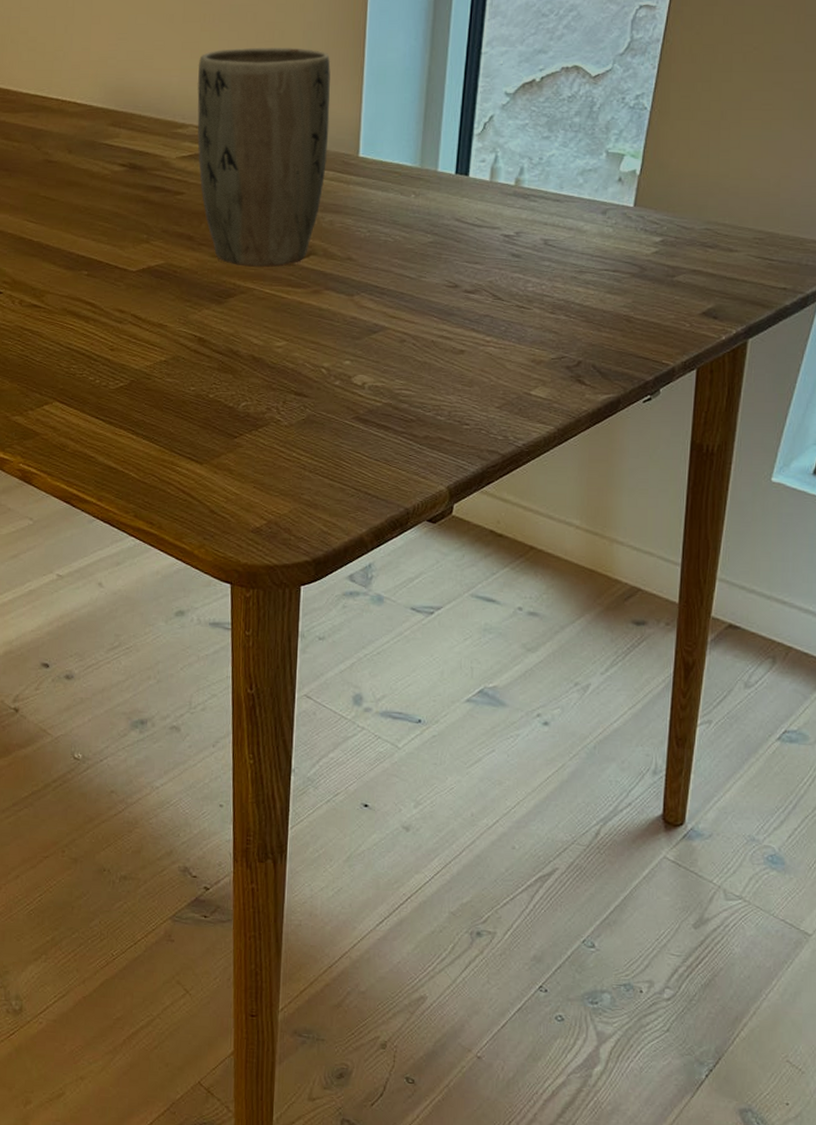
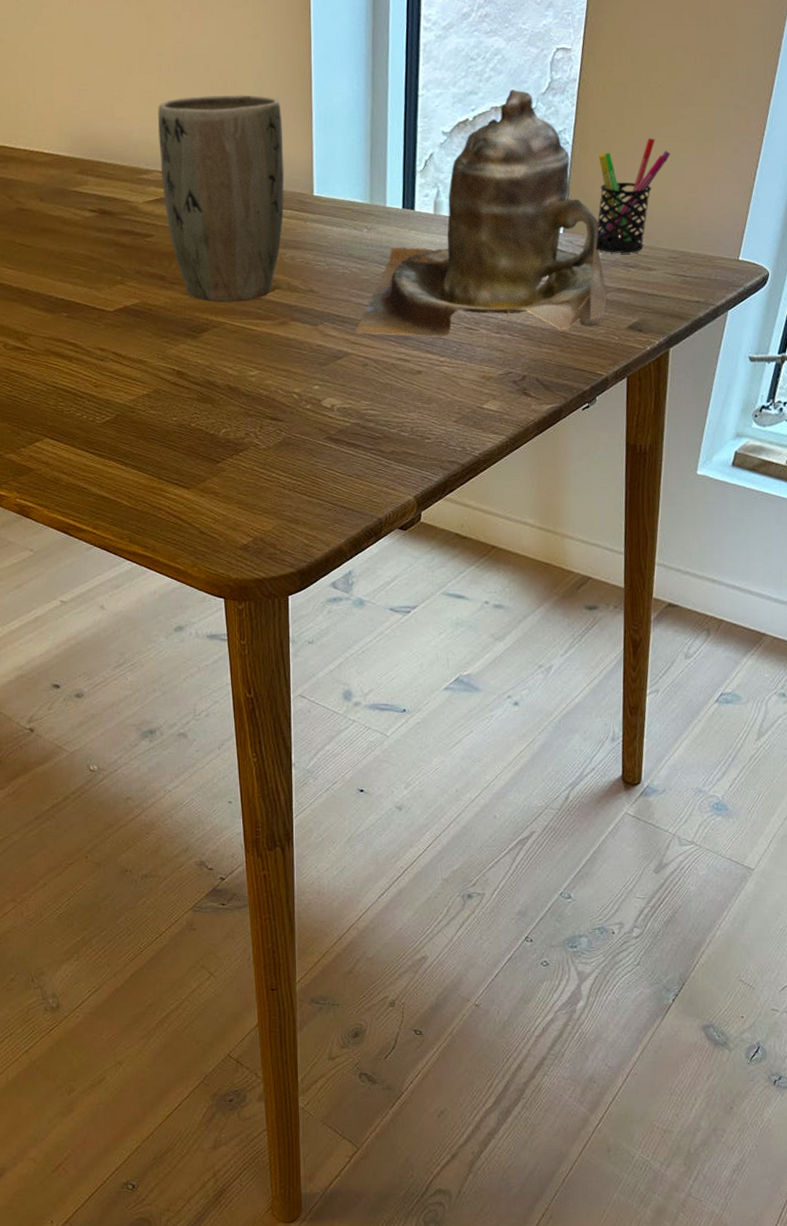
teapot: none [393,49,679,314] -> present [355,89,607,337]
pen holder: none [673,106,763,231] -> present [597,138,671,253]

